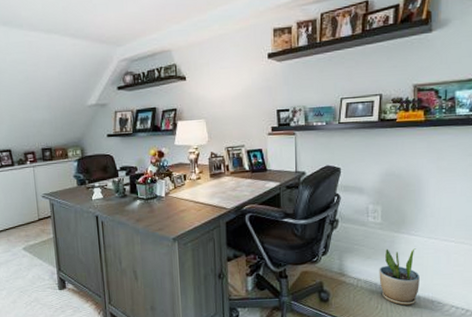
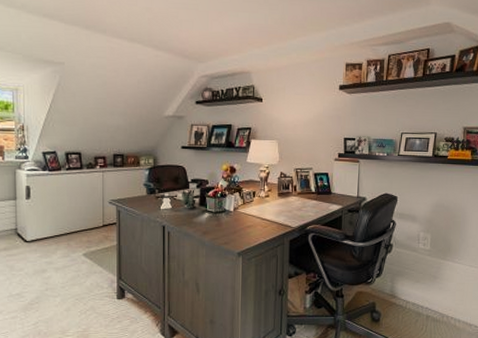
potted plant: present [379,248,420,306] -> none [425,274,461,328]

